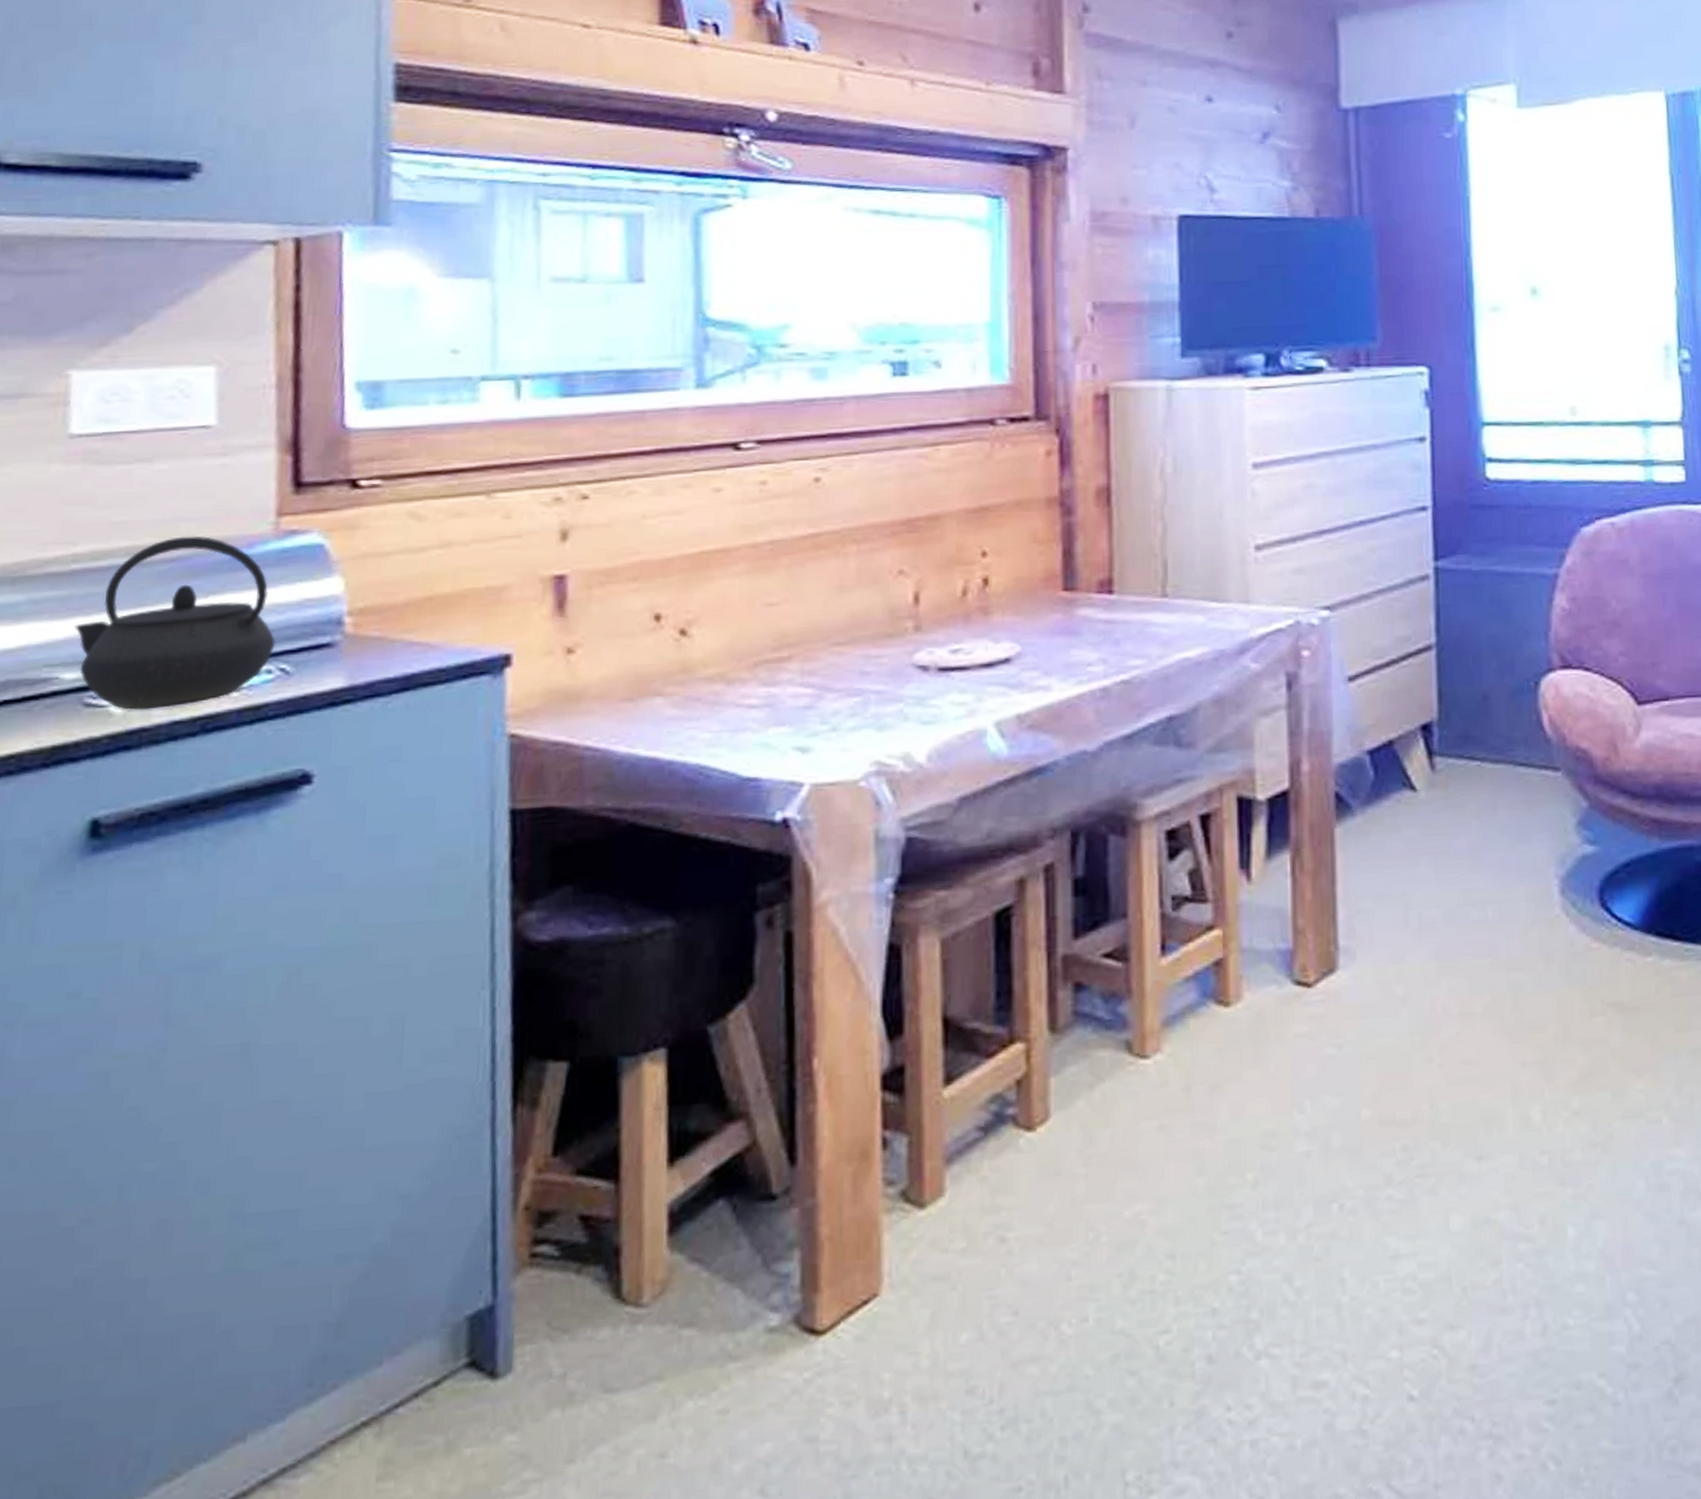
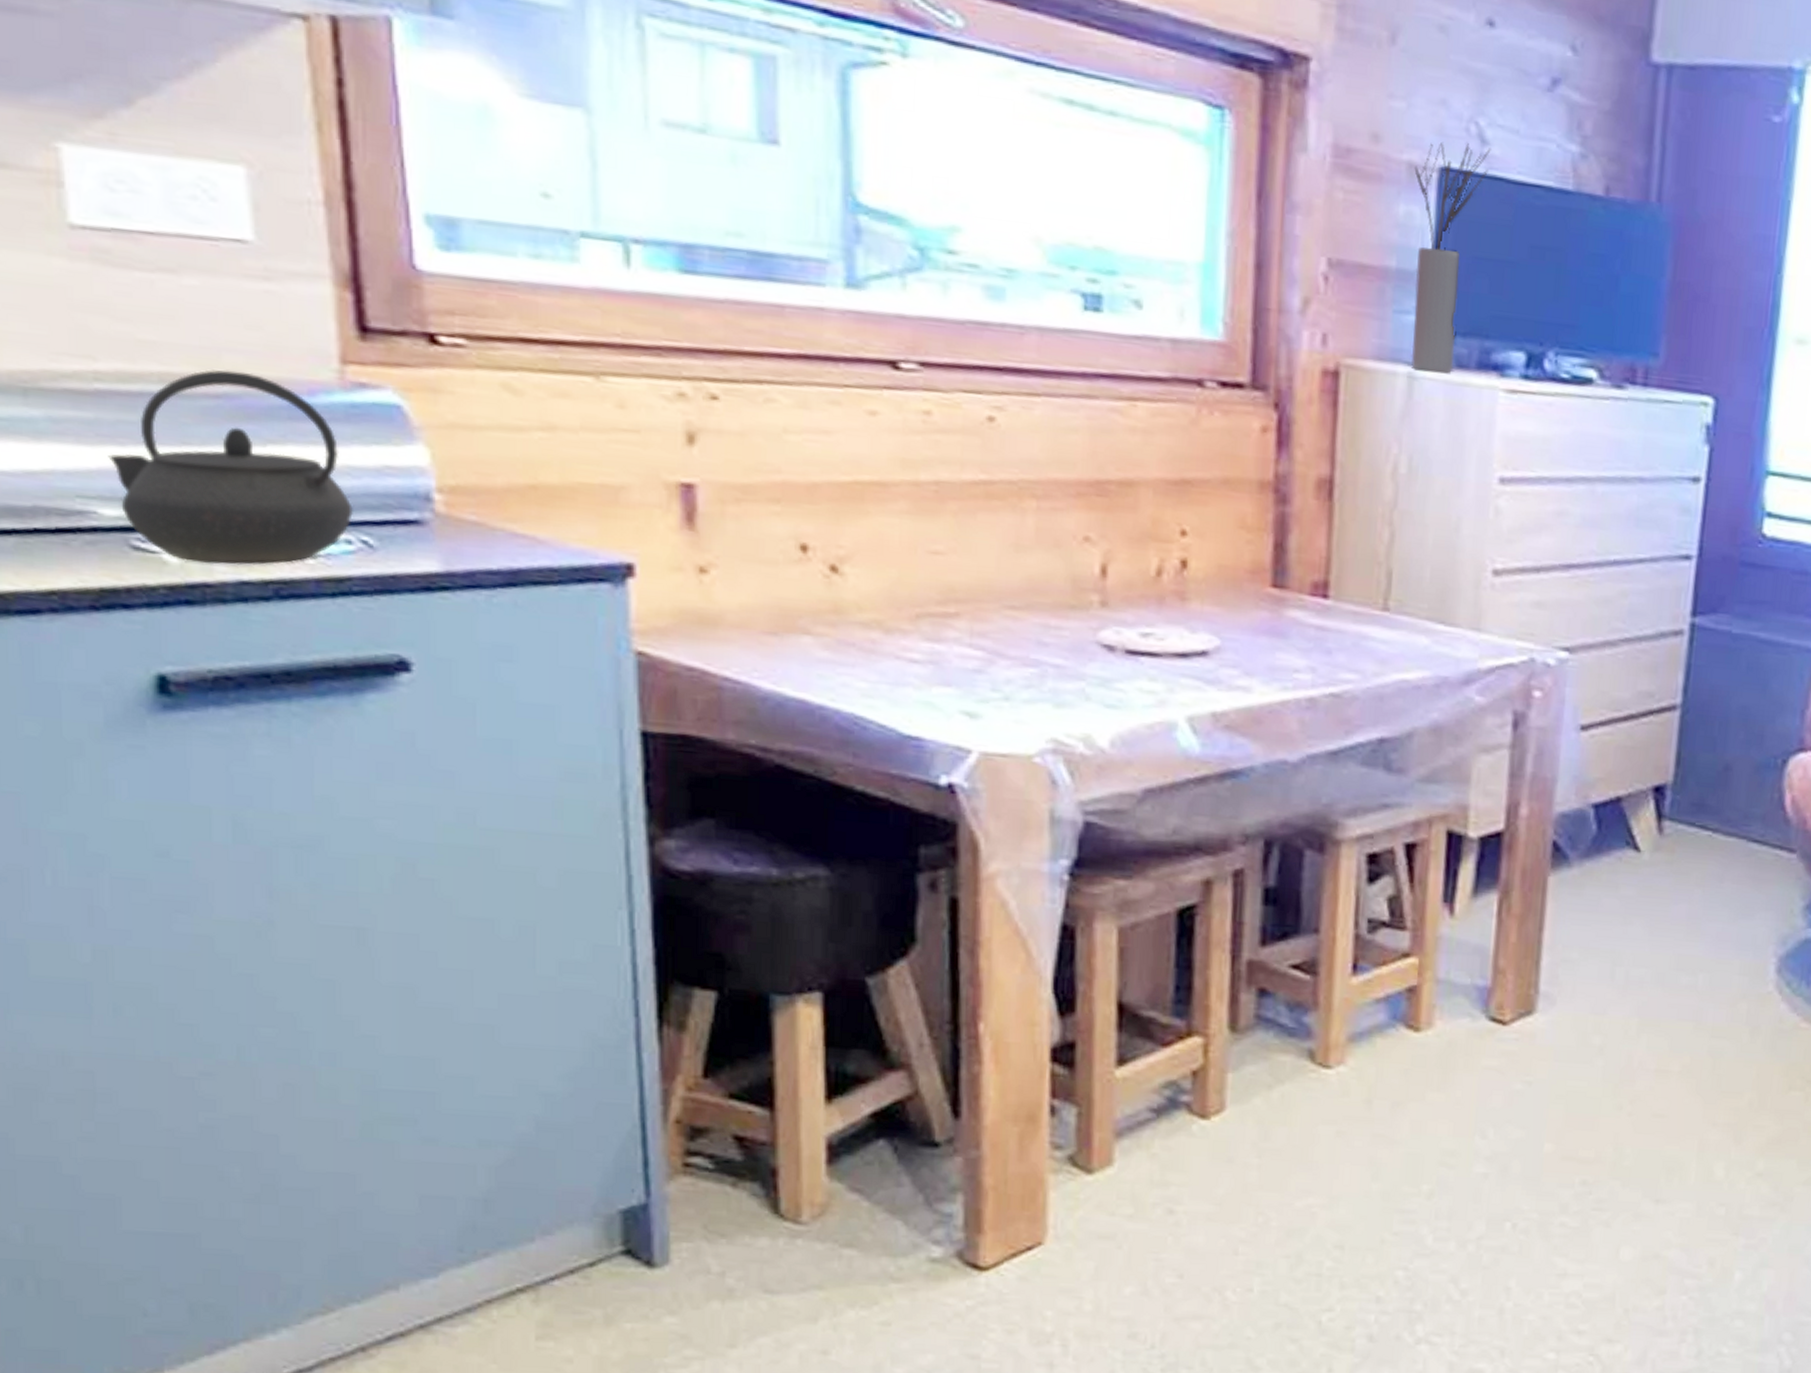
vase: none [1158,192,1219,384] -> present [1411,141,1492,375]

